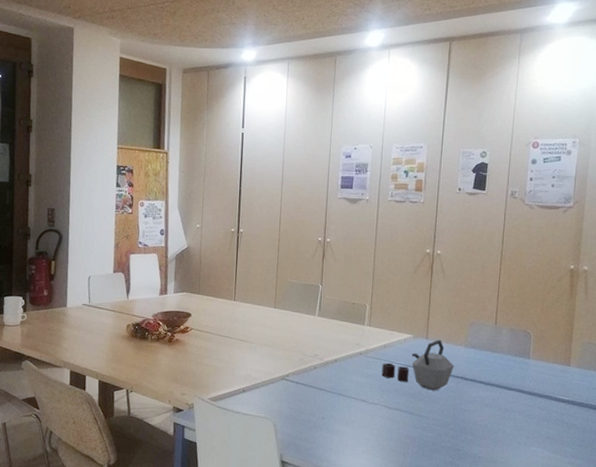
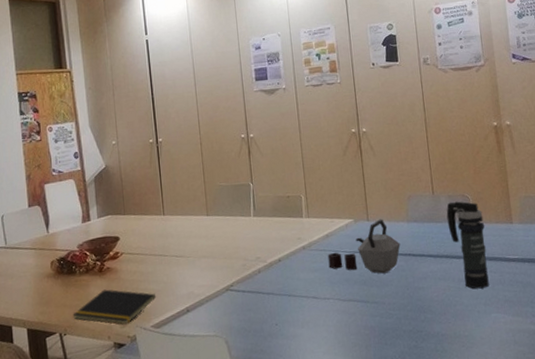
notepad: none [140,358,217,392] -> present [72,289,157,324]
smoke grenade: none [504,335,542,422] -> present [446,201,489,289]

